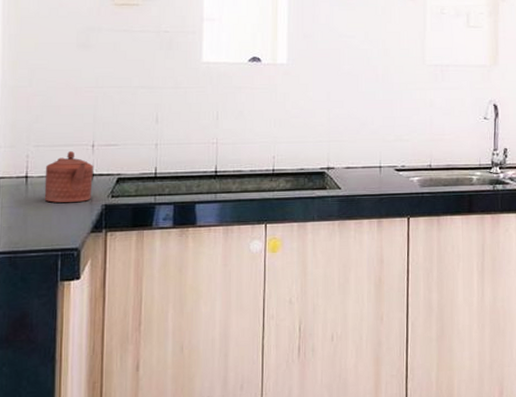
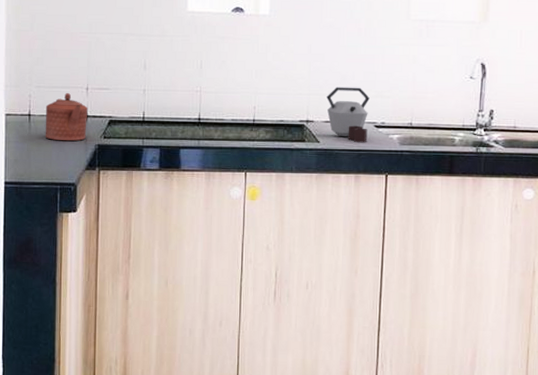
kettle: none [347,132,389,188] -> present [327,87,370,143]

